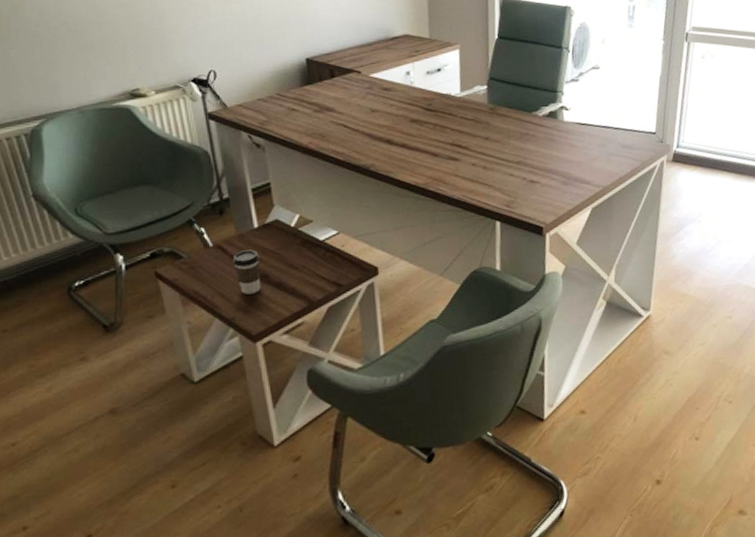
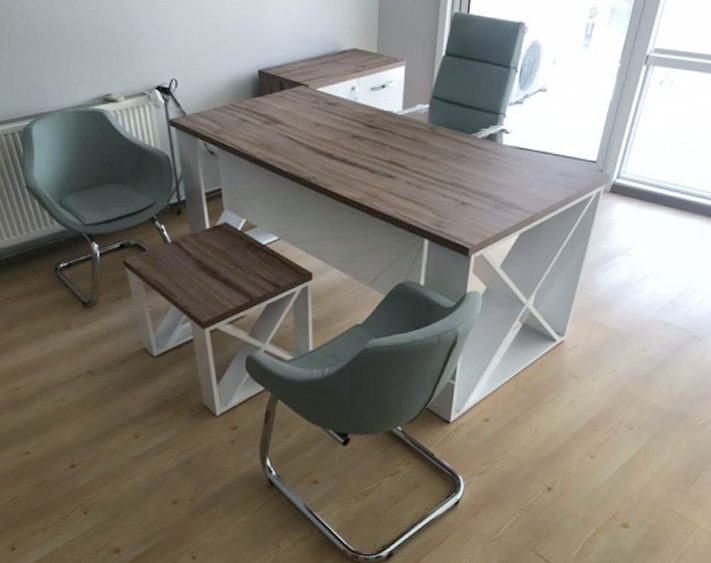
coffee cup: present [233,249,261,295] -> none [188,248,210,287]

